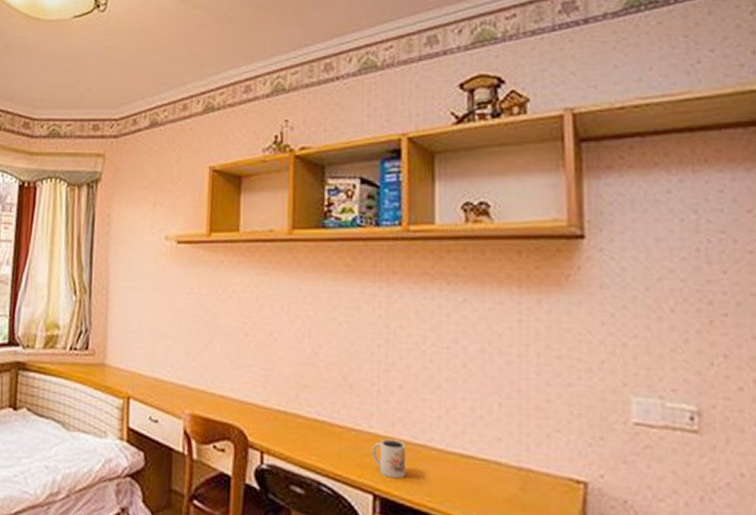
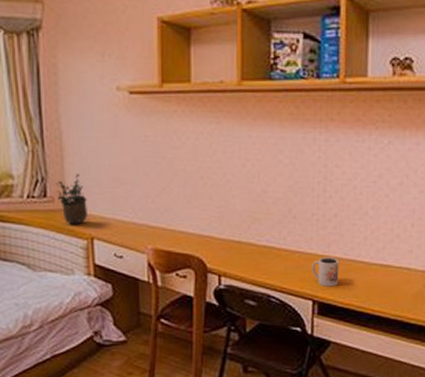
potted plant: none [98,326,127,382] -> present [55,173,87,225]

